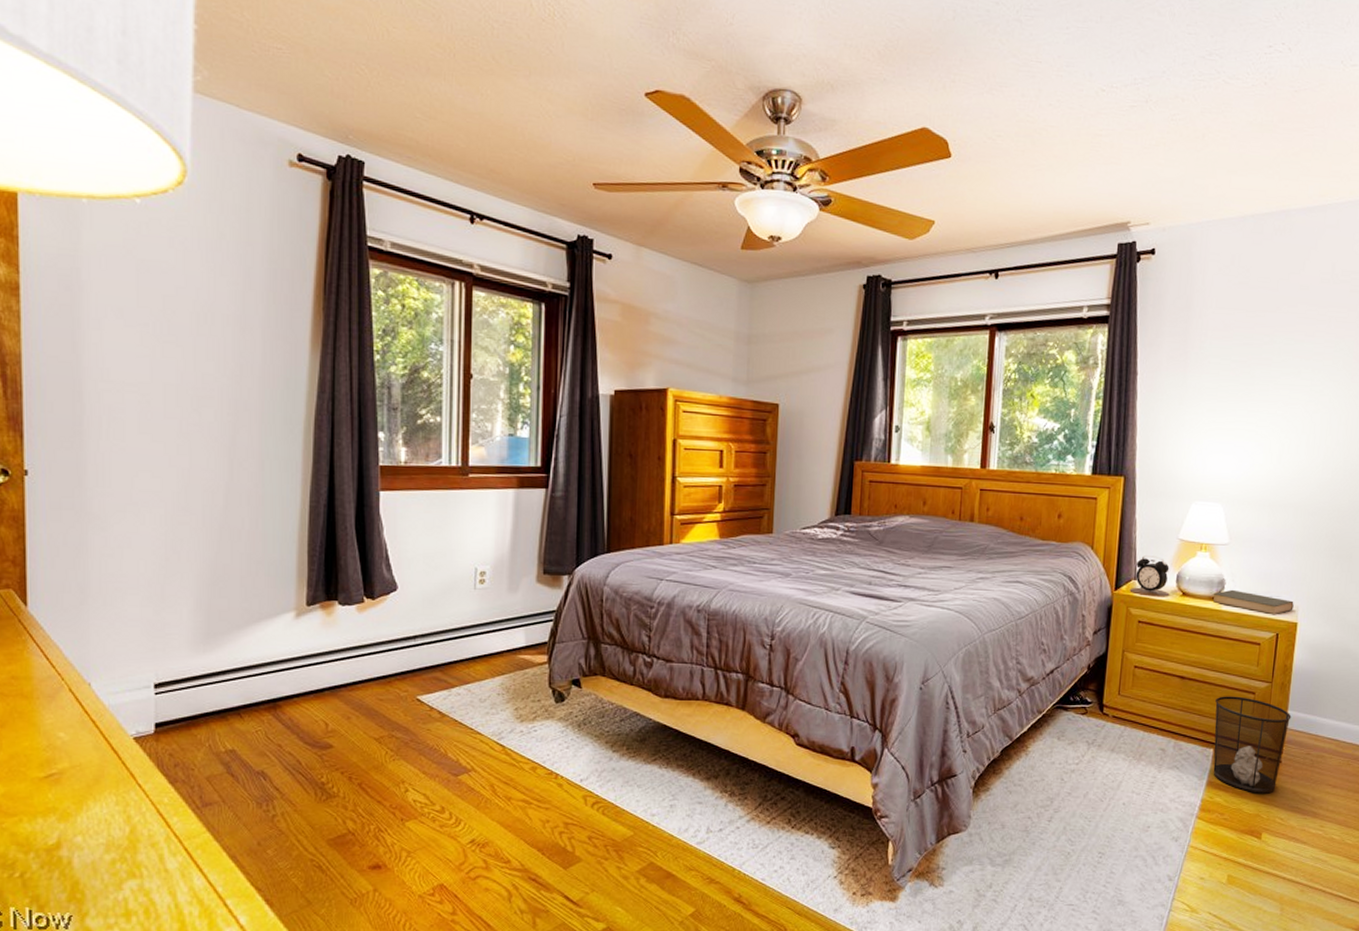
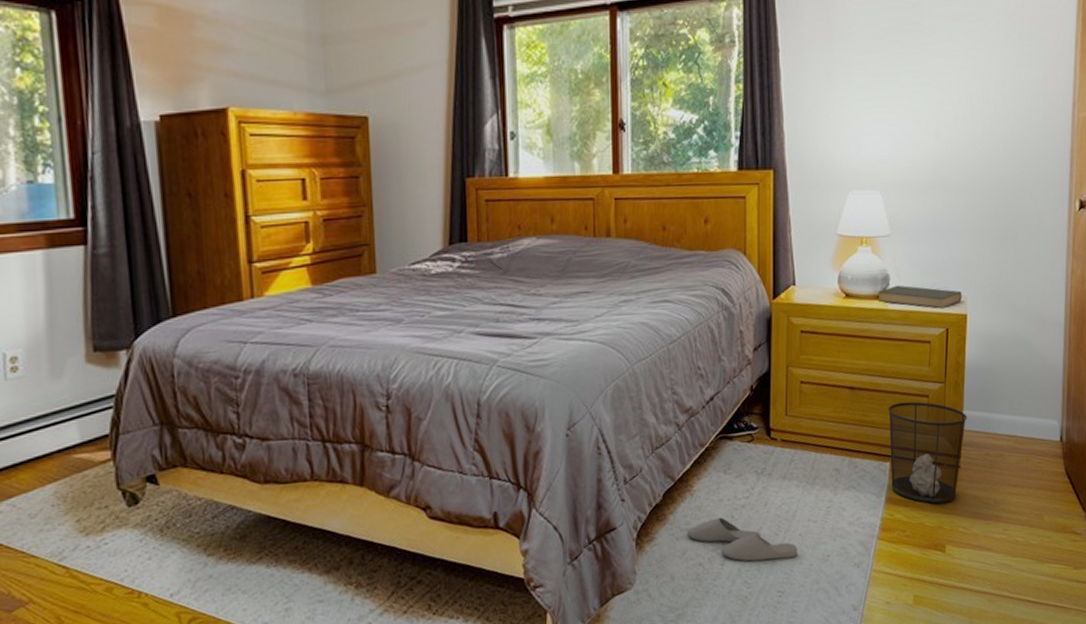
slippers: none [1019,778,1120,824] -> present [687,517,797,562]
alarm clock: present [1129,555,1170,597] -> none [789,256,832,303]

